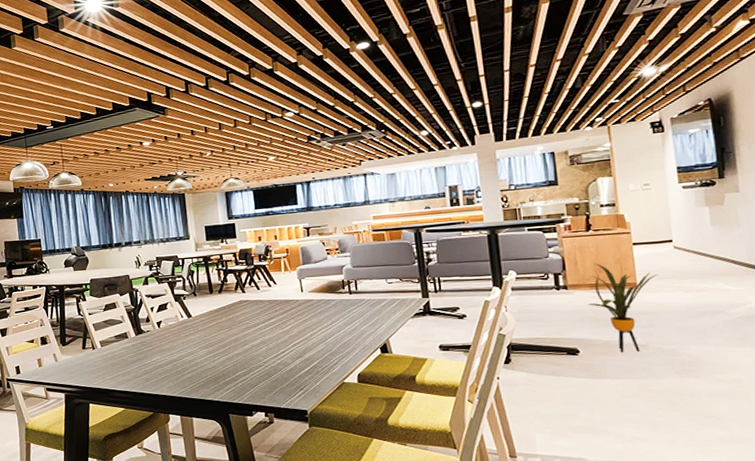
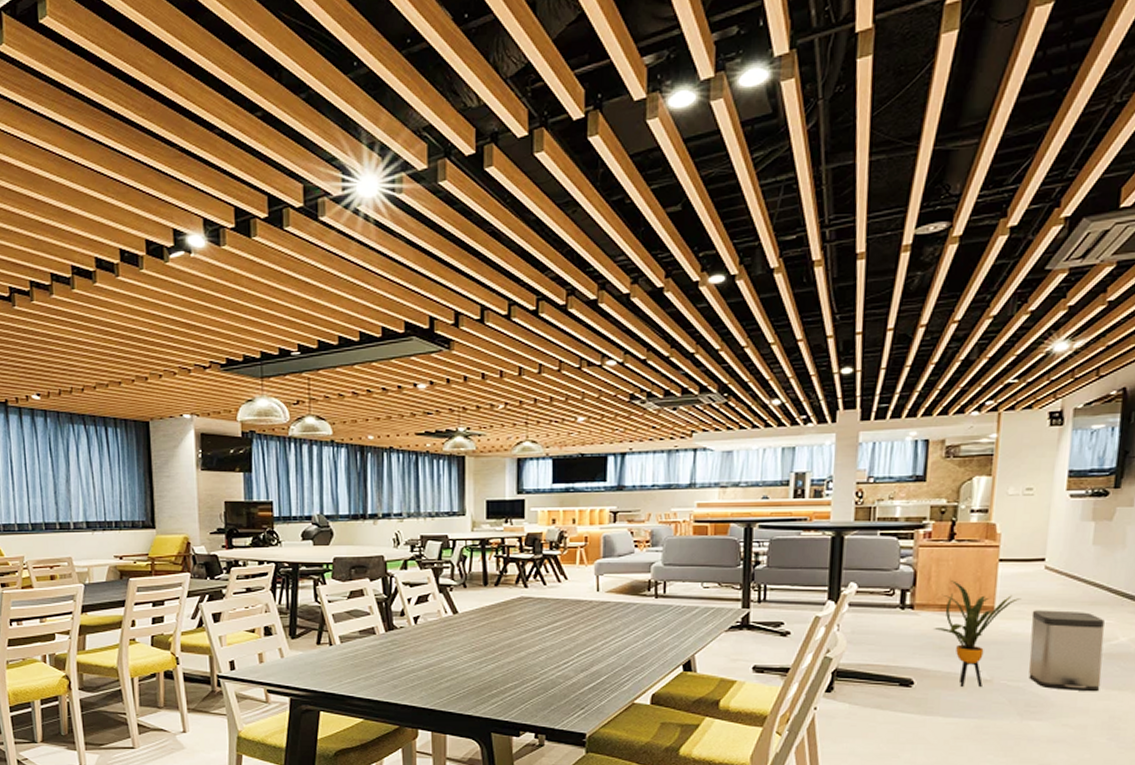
pedal bin: none [670,282,745,350] -> present [1029,610,1105,692]

